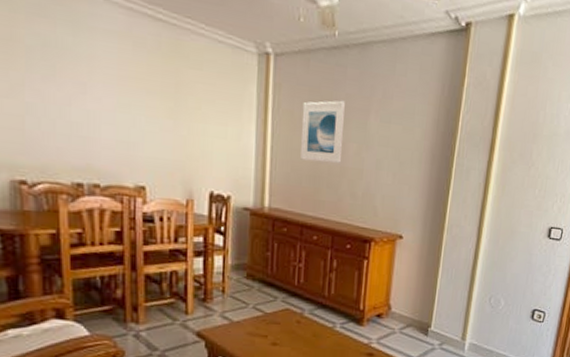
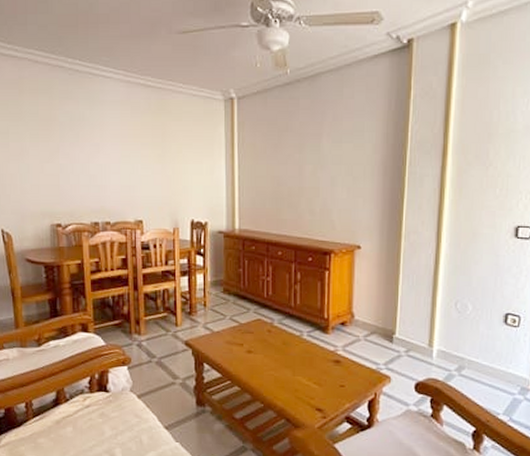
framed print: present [300,100,345,164] -> none [262,128,300,185]

